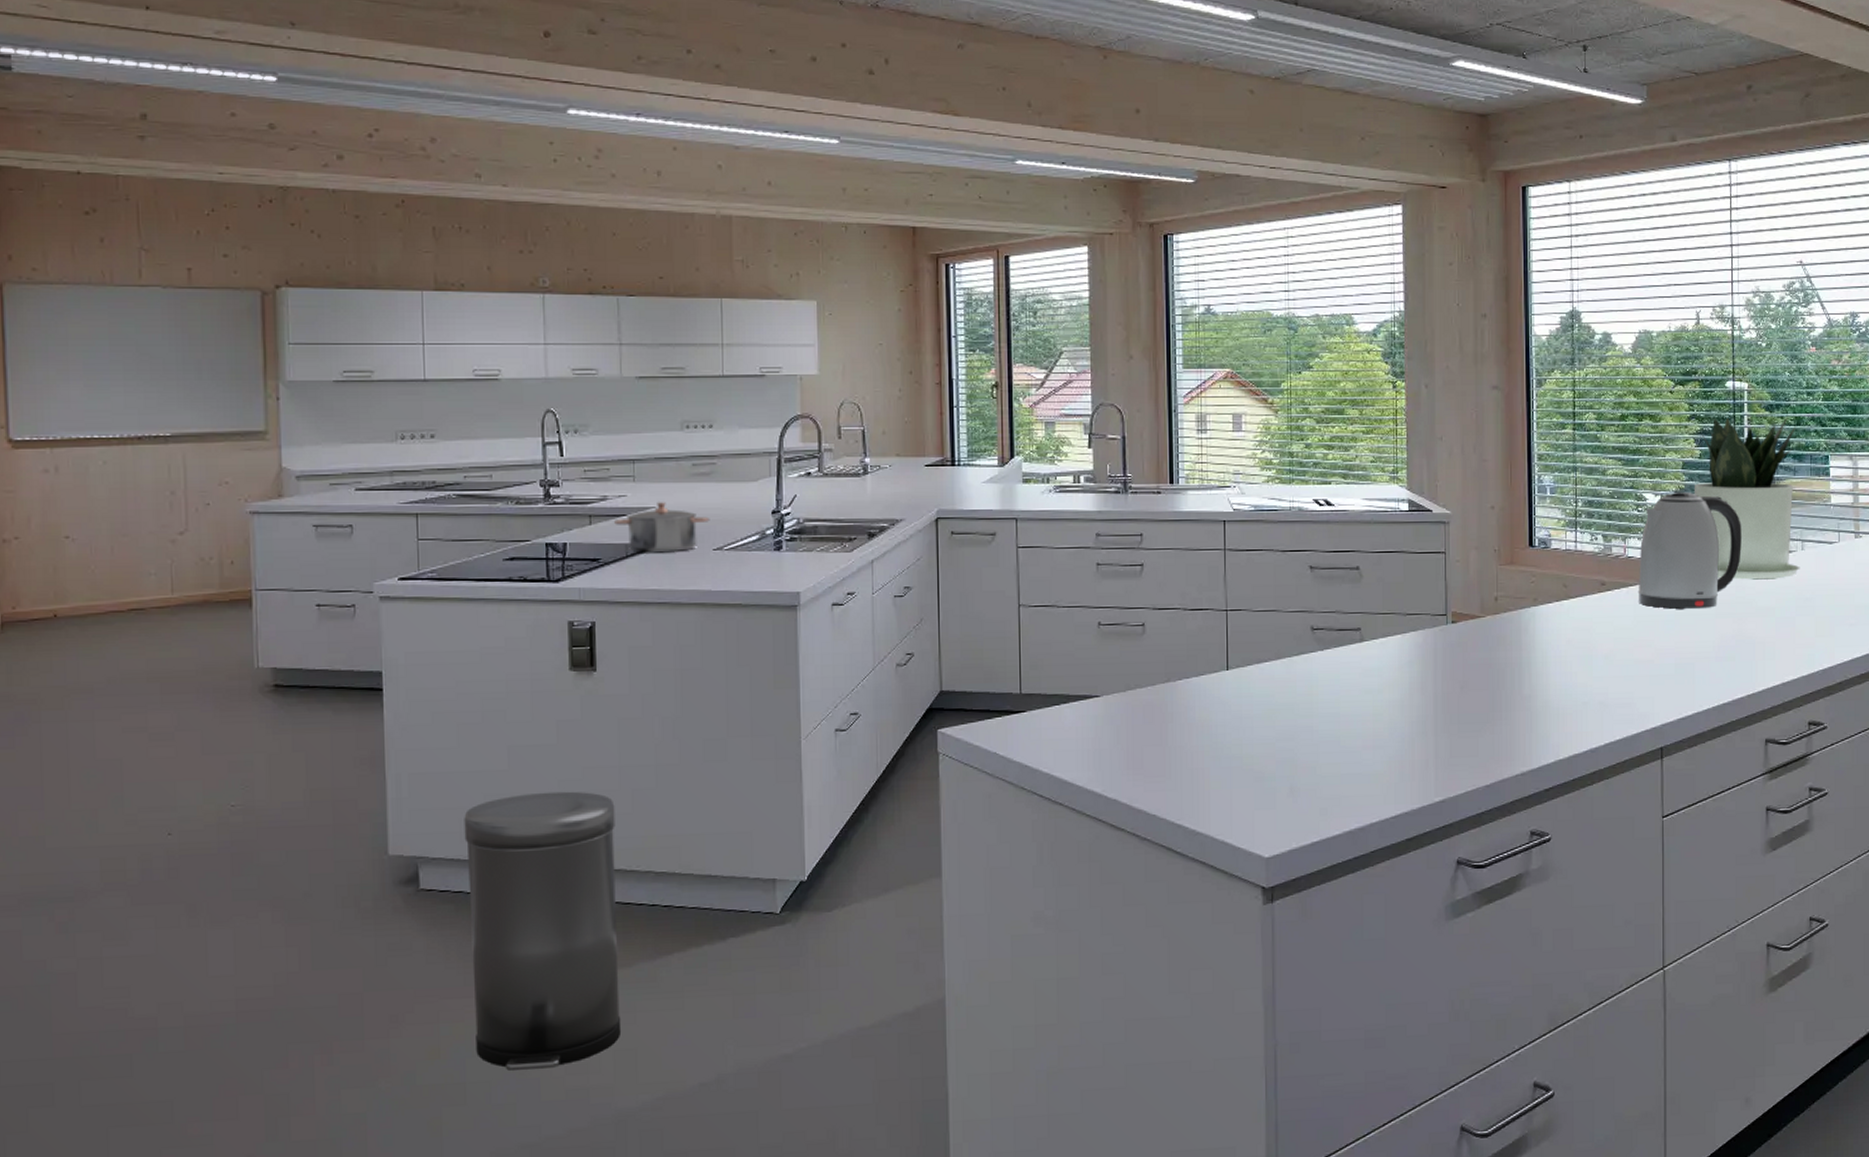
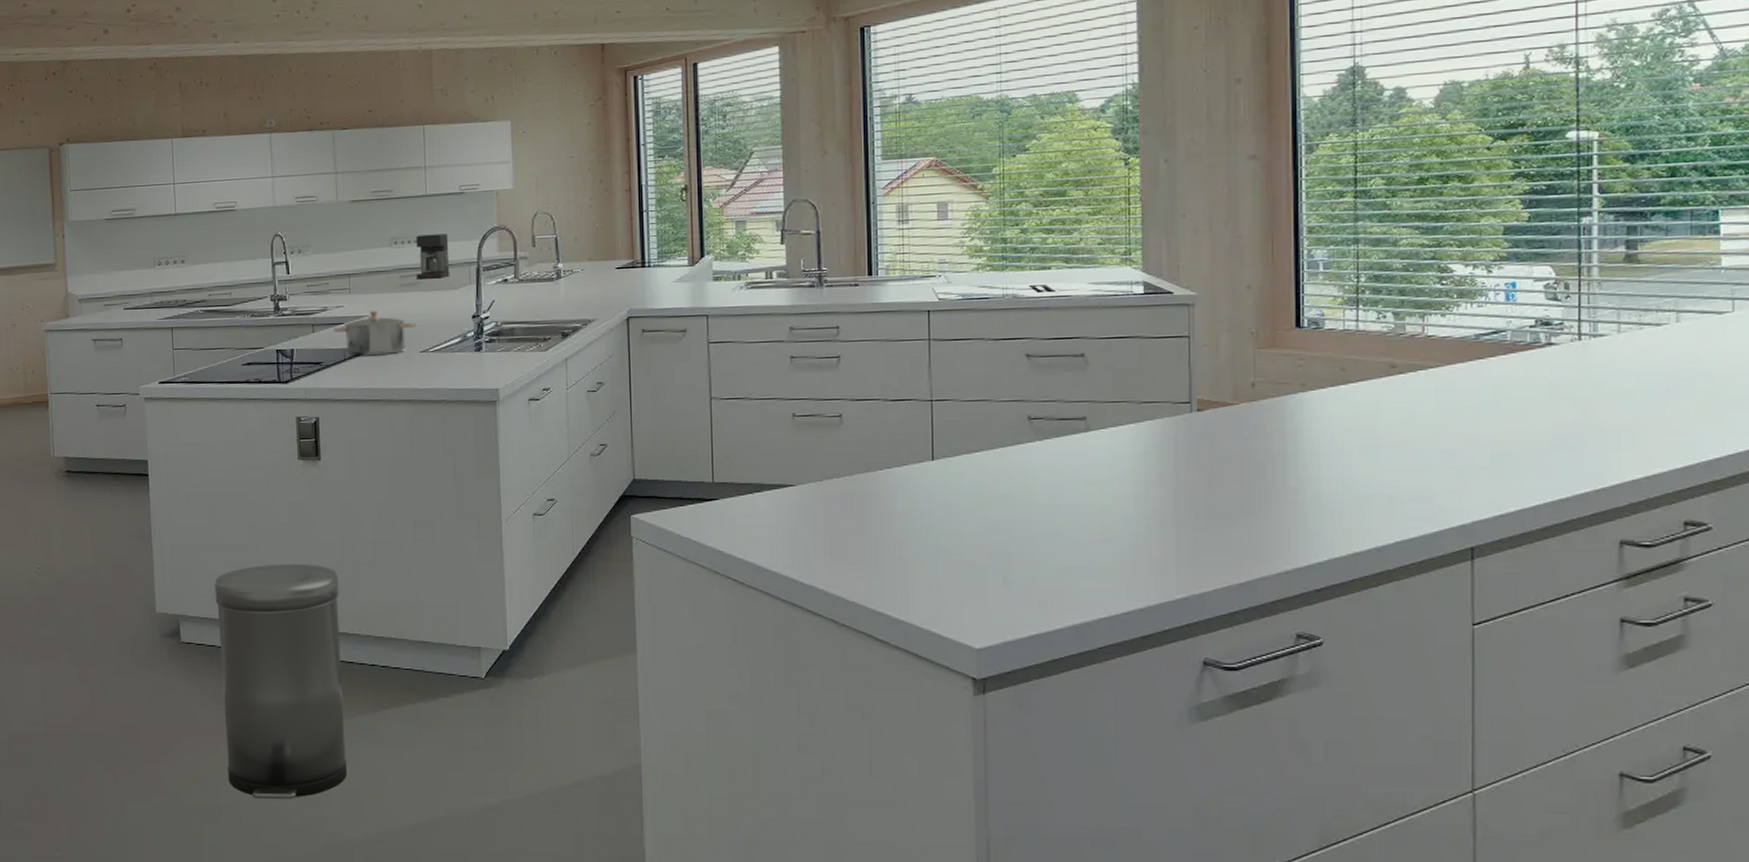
coffee maker: none [710,419,748,470] -> present [416,233,450,281]
kettle: present [1638,491,1741,610] -> none [1440,260,1588,394]
planter: present [1693,417,1800,580] -> none [1519,167,1674,359]

